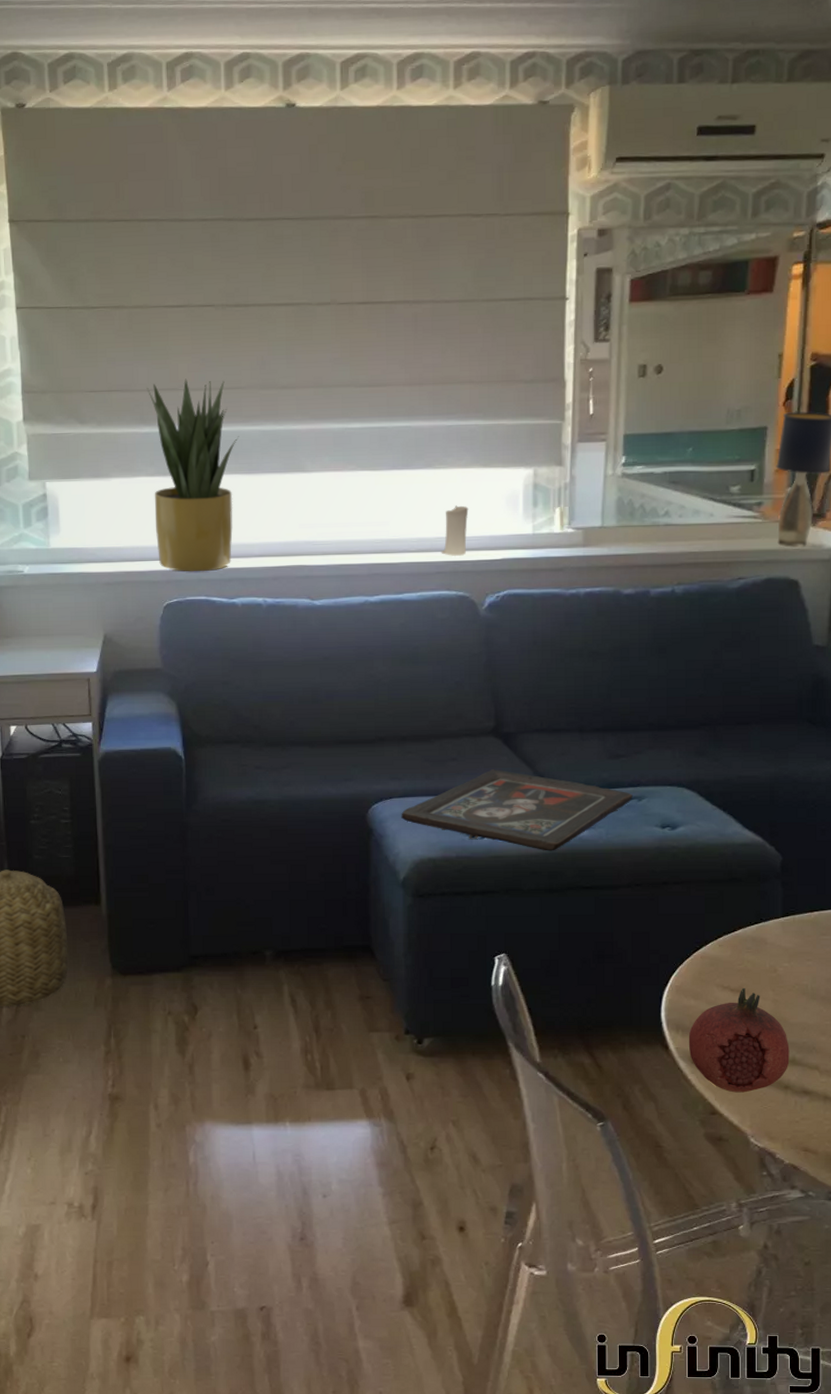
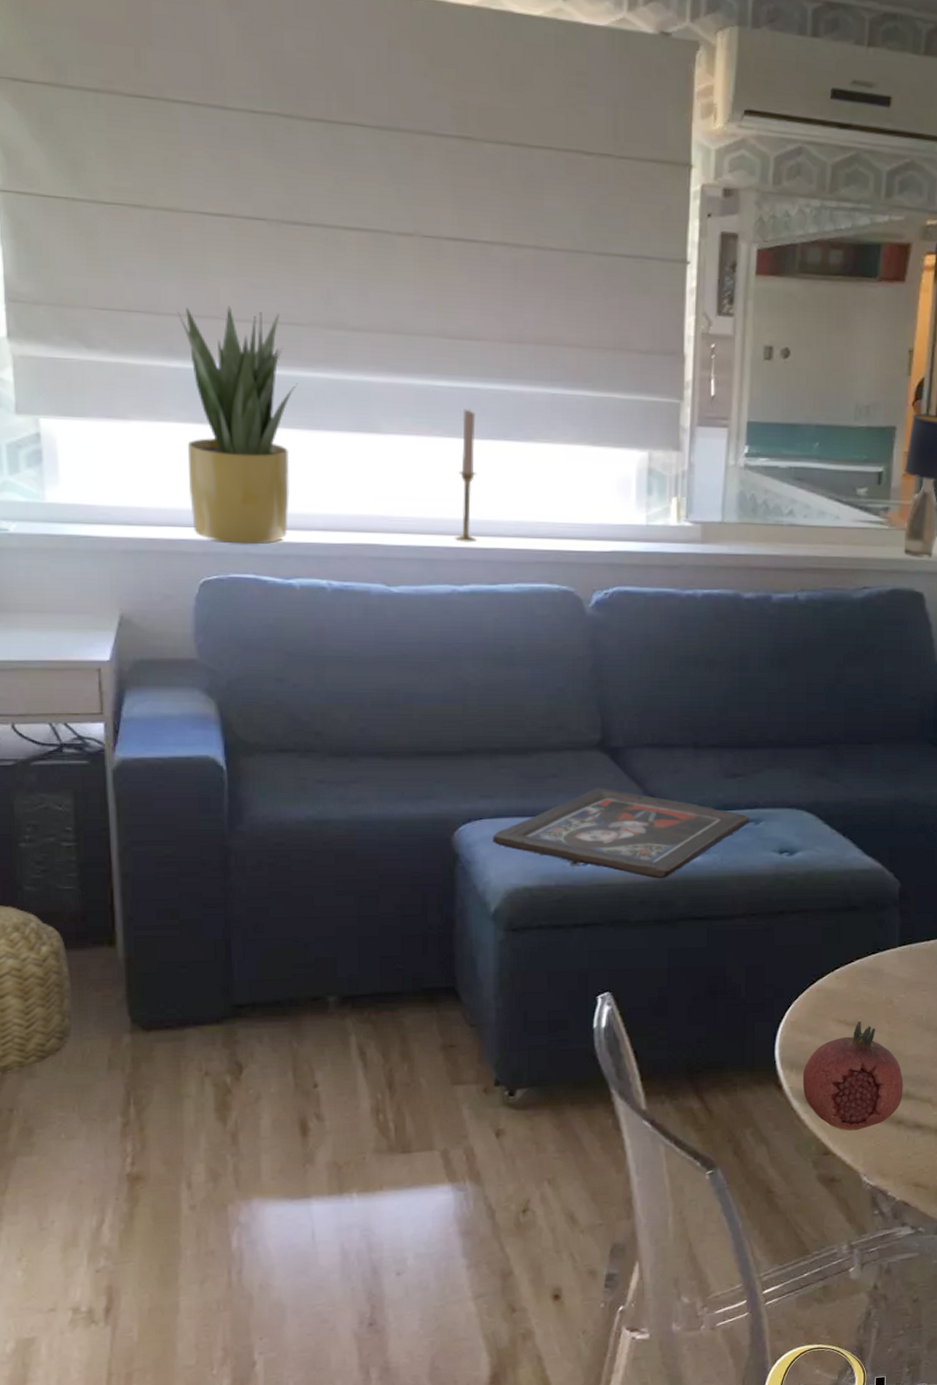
candlestick: none [366,445,385,559] -> present [454,408,477,543]
candle: present [441,505,469,556] -> none [542,487,575,545]

